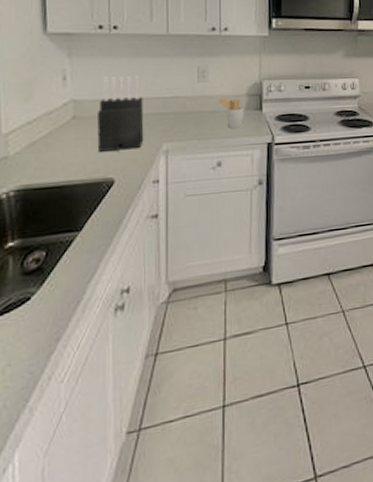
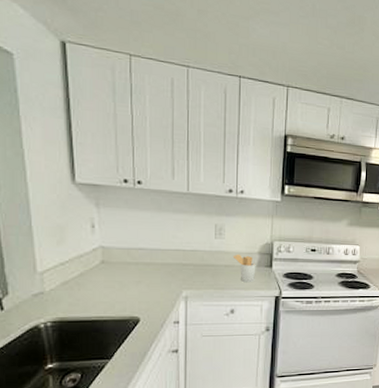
knife block: present [96,75,144,152] -> none [123,227,166,295]

